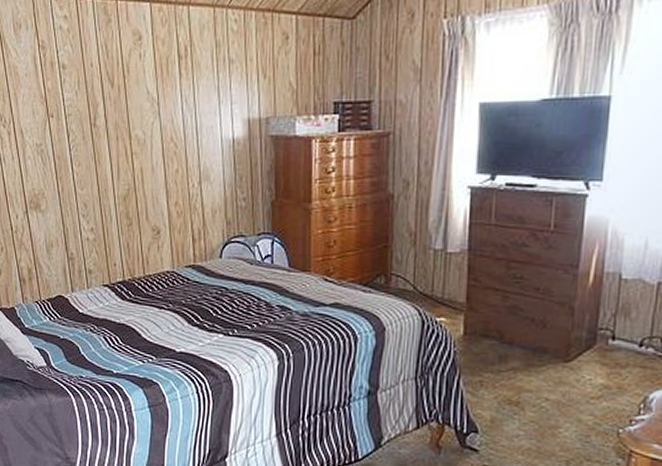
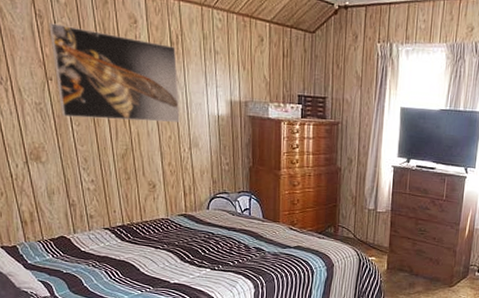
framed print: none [51,53,188,158] -> present [49,23,180,123]

